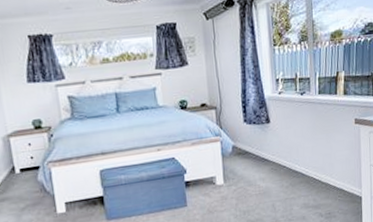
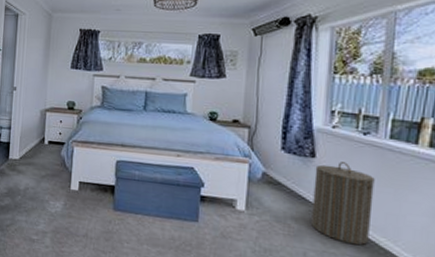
laundry hamper: none [271,121,315,187] -> present [311,162,375,245]

